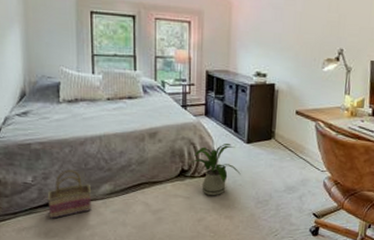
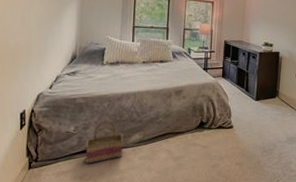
house plant: present [188,144,241,196] -> none [206,101,250,145]

